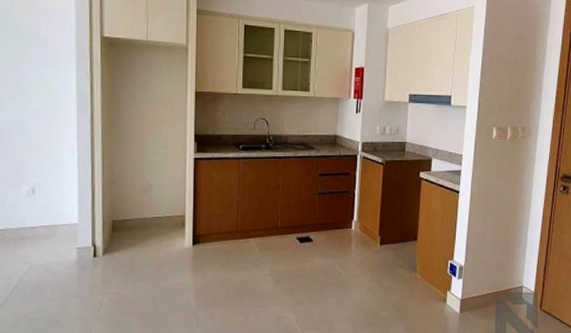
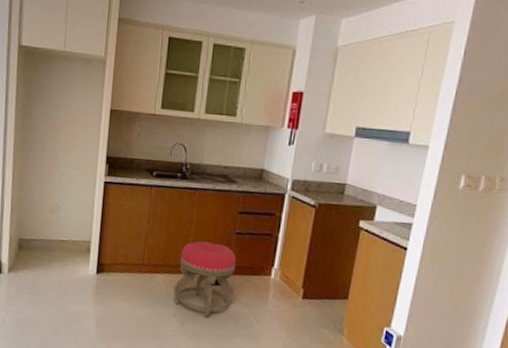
stool: none [267,203,321,273] -> present [173,241,237,318]

